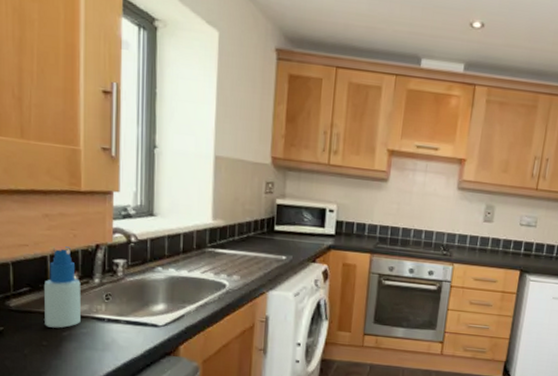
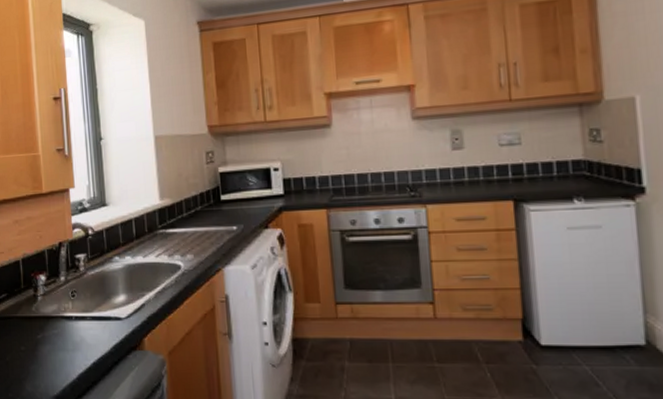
spray bottle: present [43,246,81,328] -> none [18,248,52,332]

